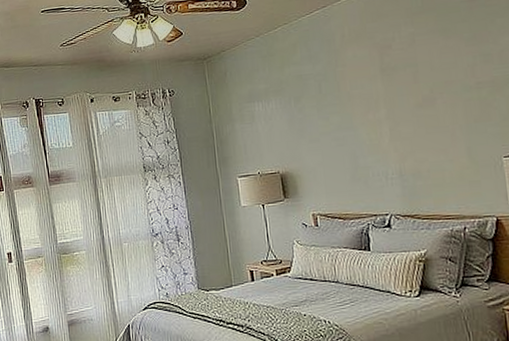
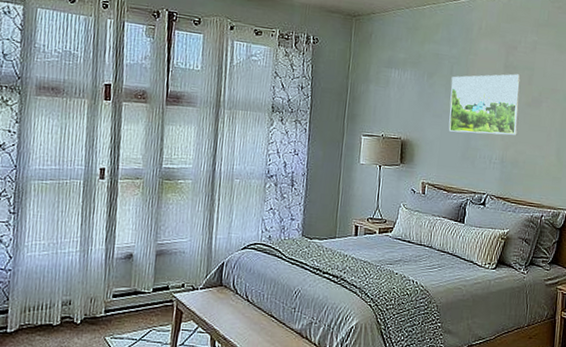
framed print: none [321,74,413,154] -> present [448,73,521,135]

